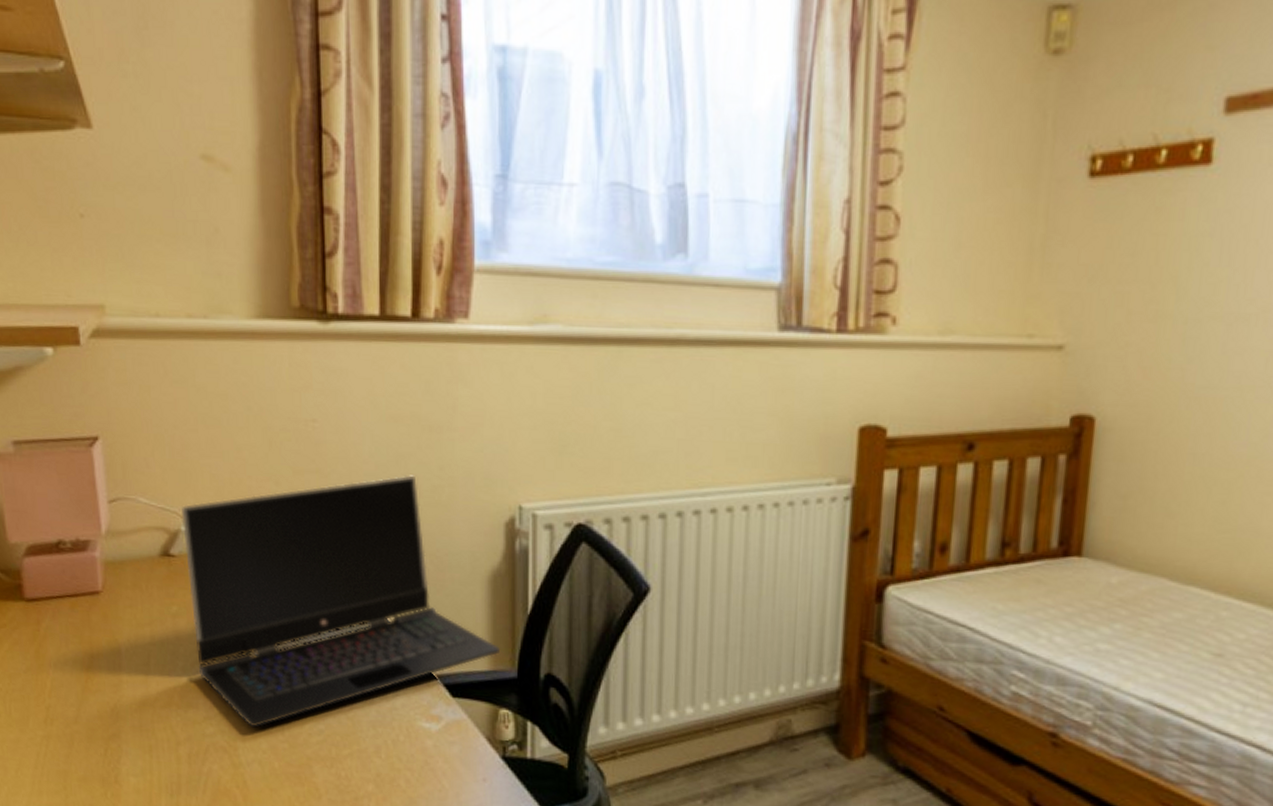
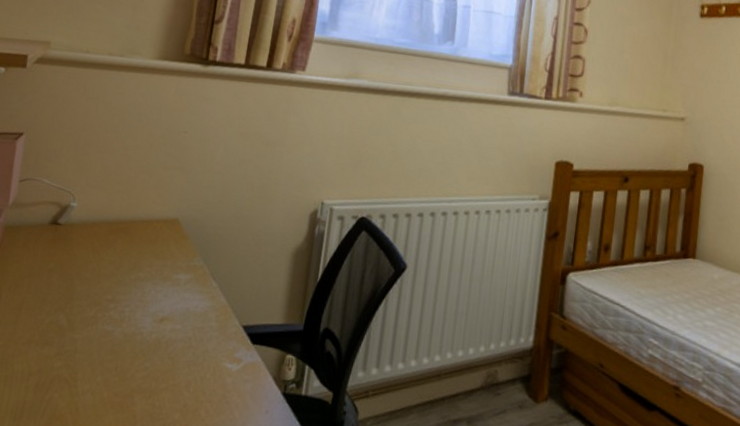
laptop computer: present [181,475,500,728] -> none [60,175,293,363]

